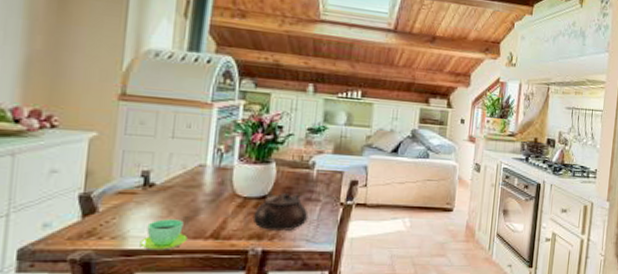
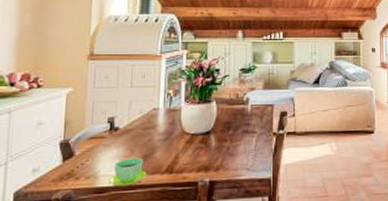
teapot: present [252,193,309,231] -> none [199,128,247,162]

